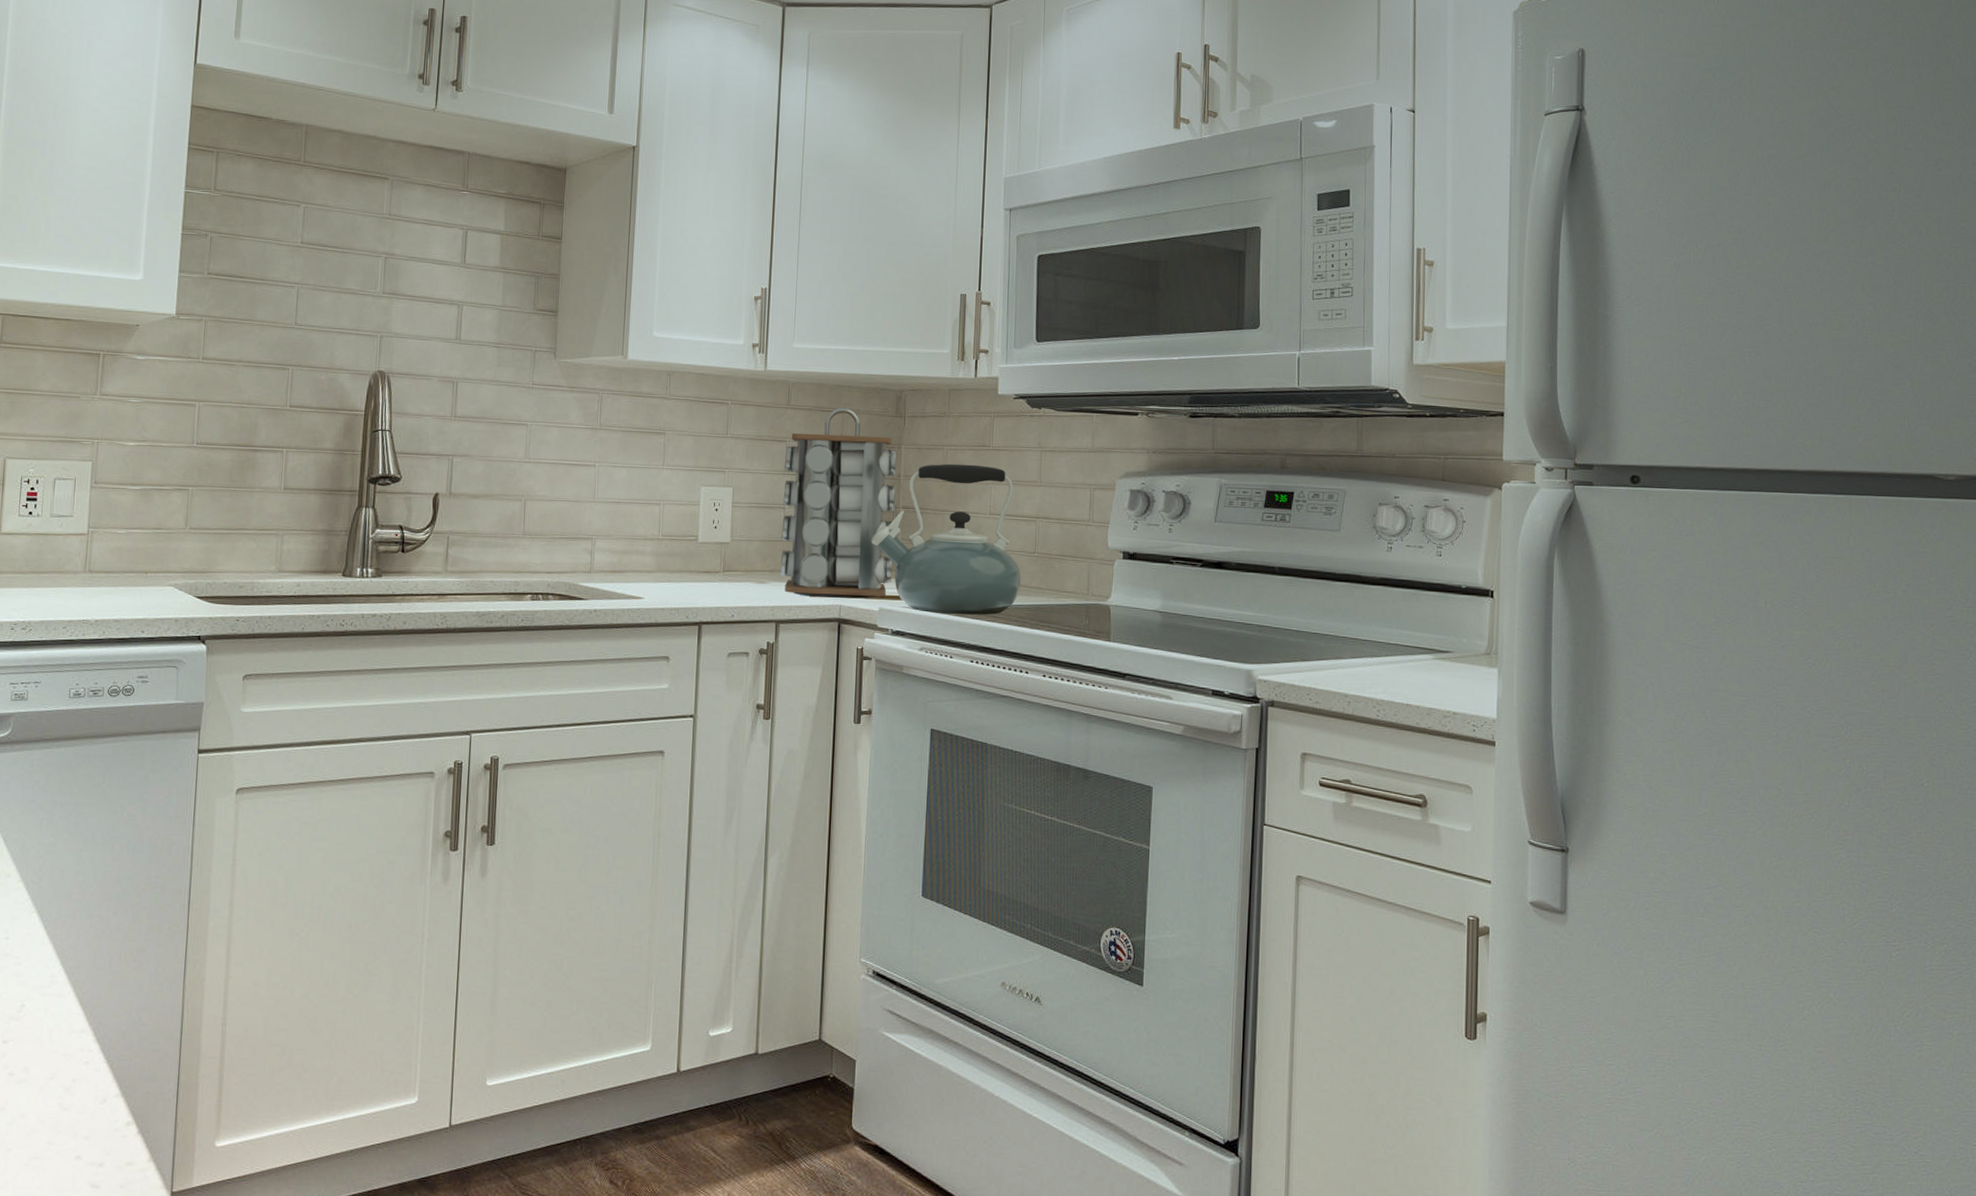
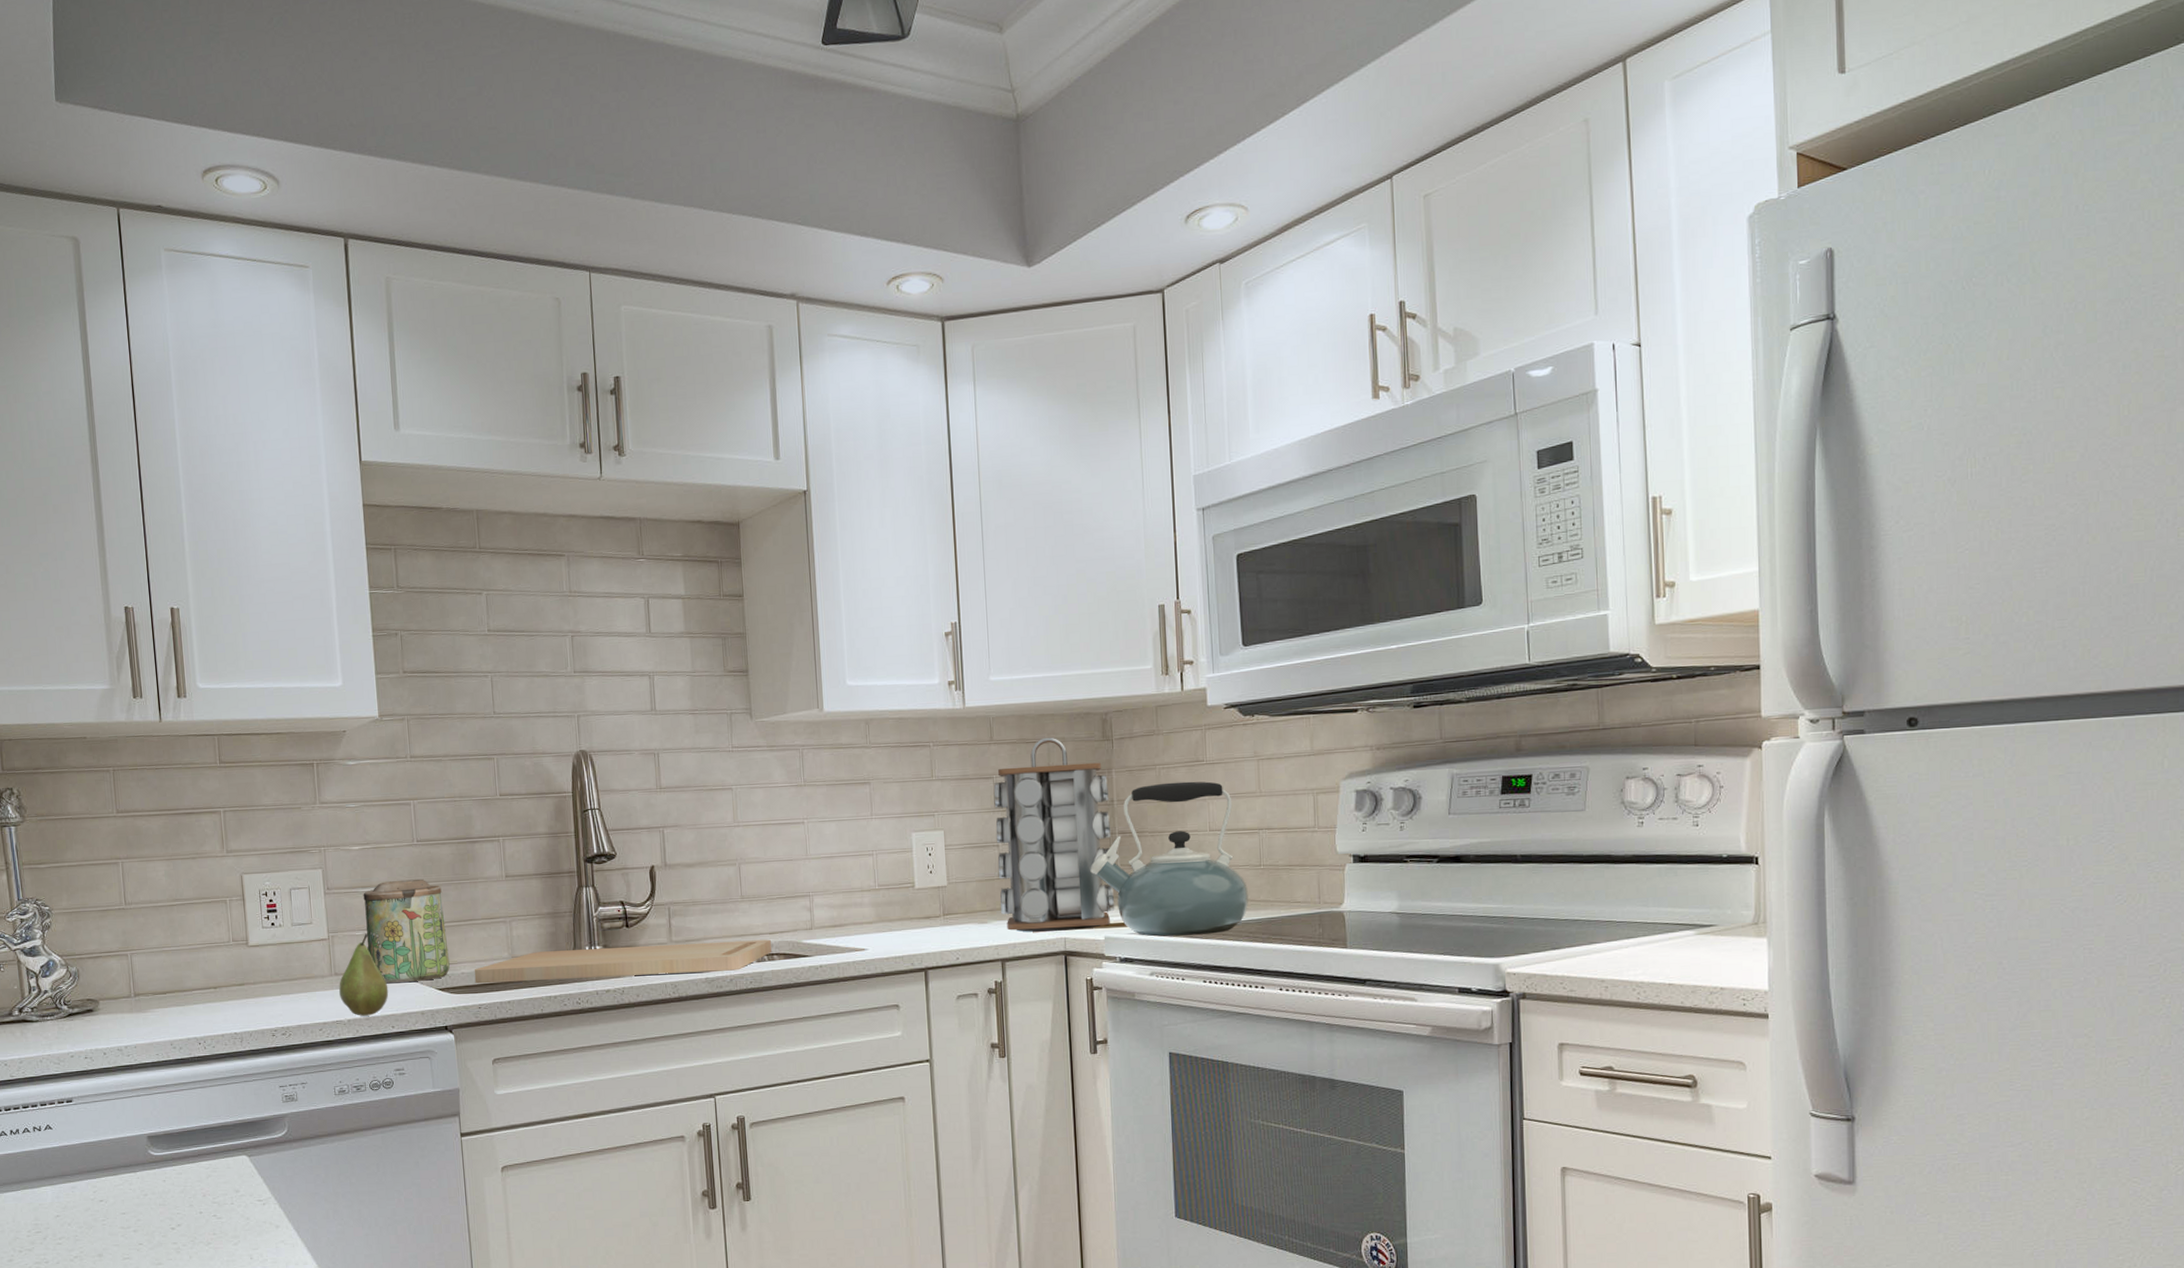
fruit: none [90,533,144,618] -> present [339,934,389,1016]
canister: none [127,481,215,587] -> present [363,879,450,984]
cutting board: none [236,568,548,607] -> present [474,939,772,984]

